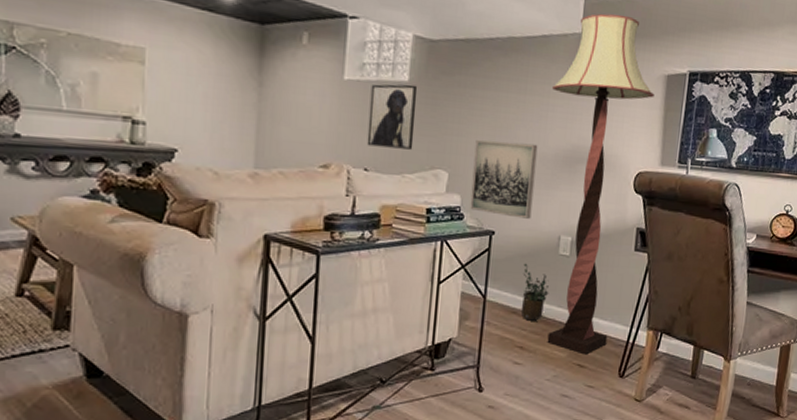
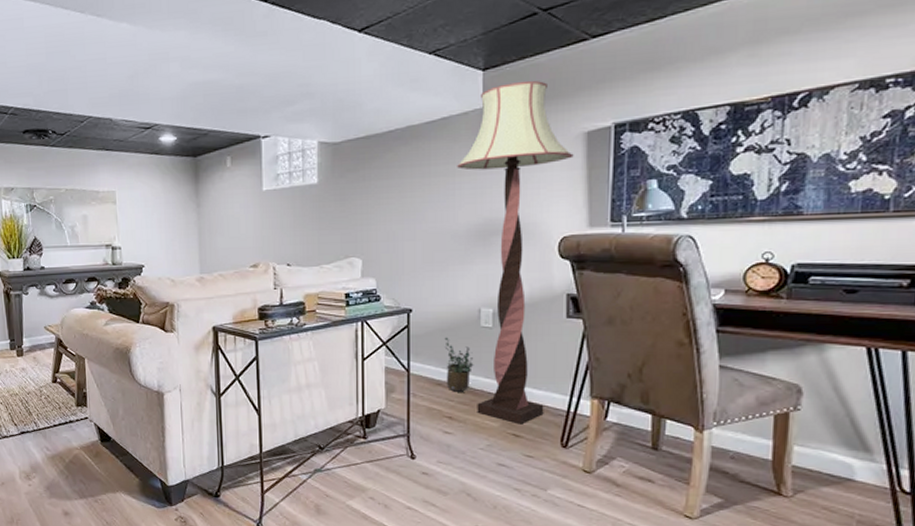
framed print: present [367,84,418,150] -> none [286,185,328,244]
wall art: present [470,140,538,219] -> none [385,223,448,295]

